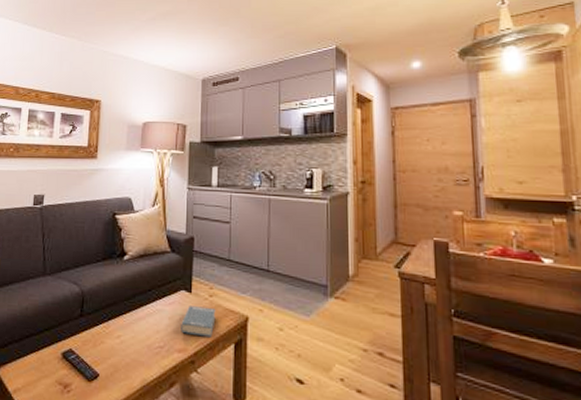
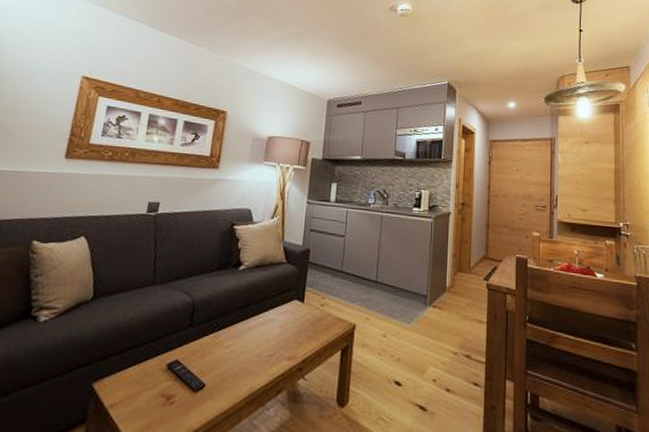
hardback book: present [181,306,216,338] -> none [291,315,326,345]

